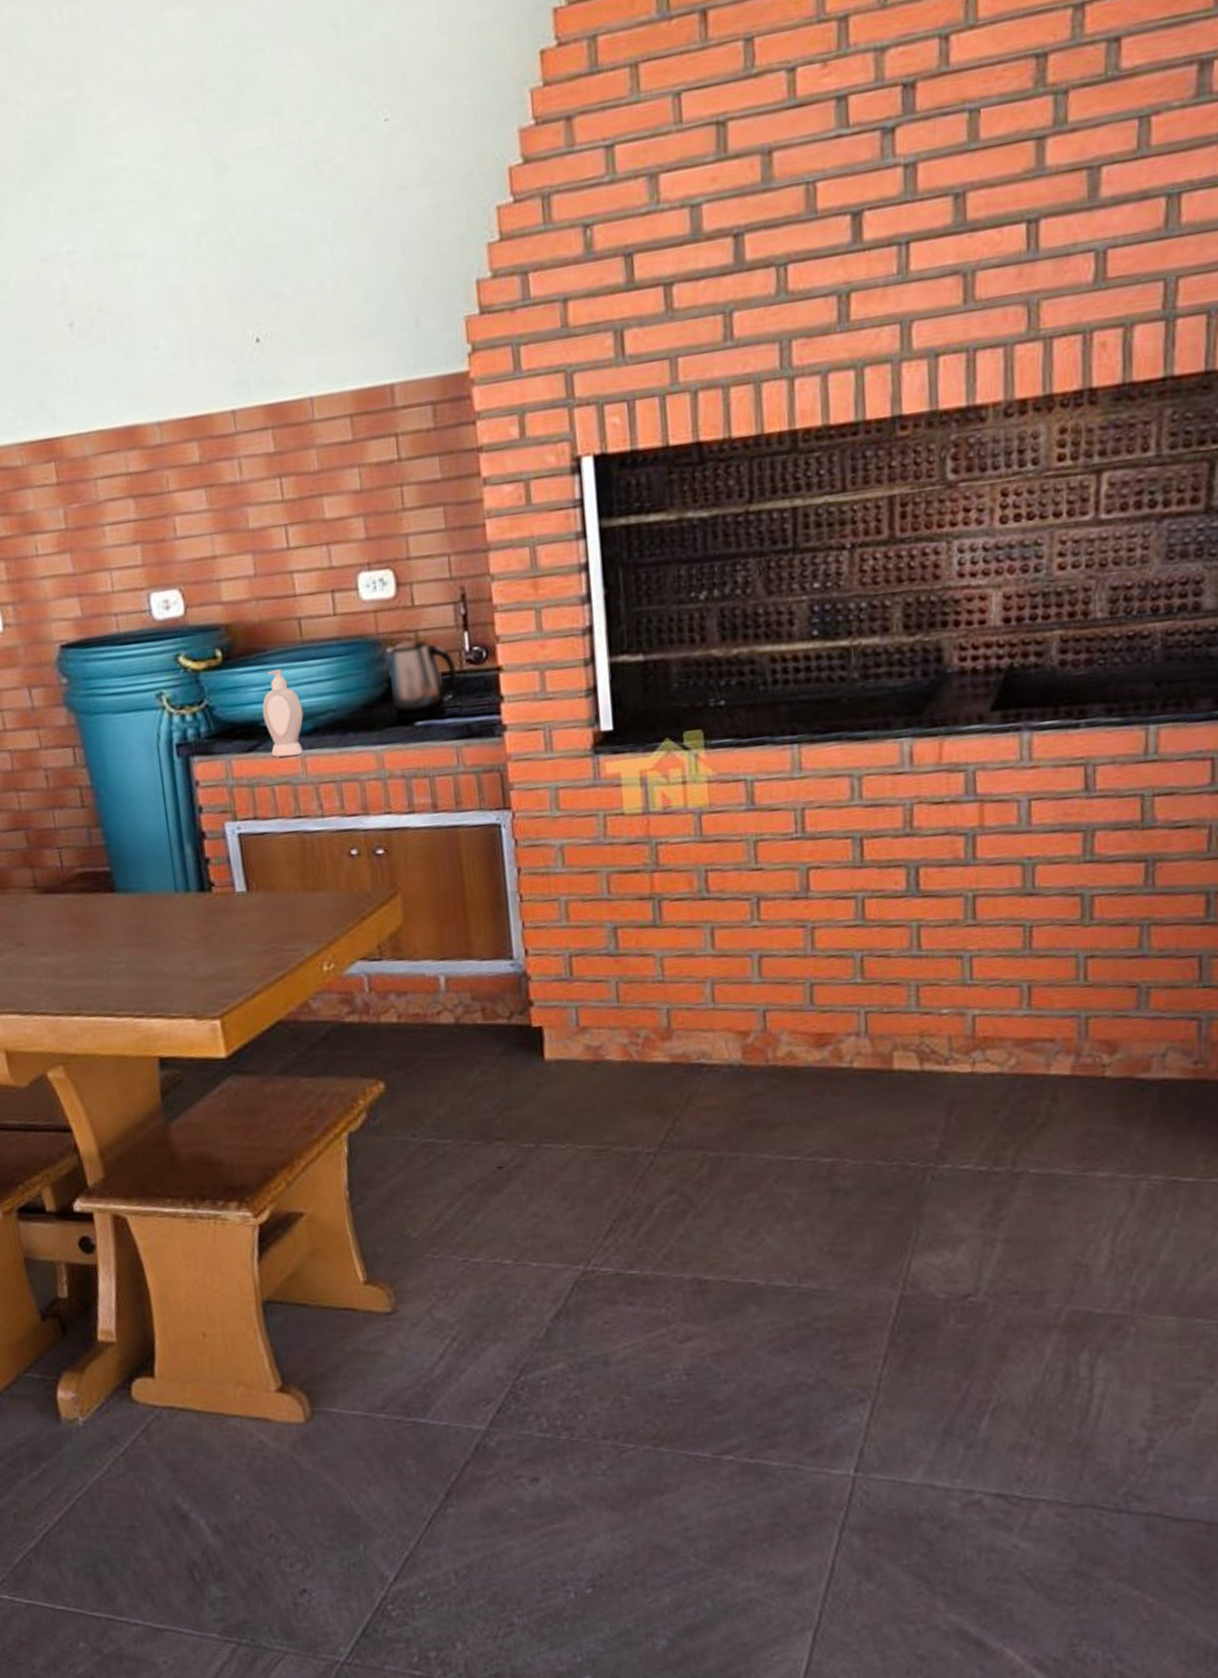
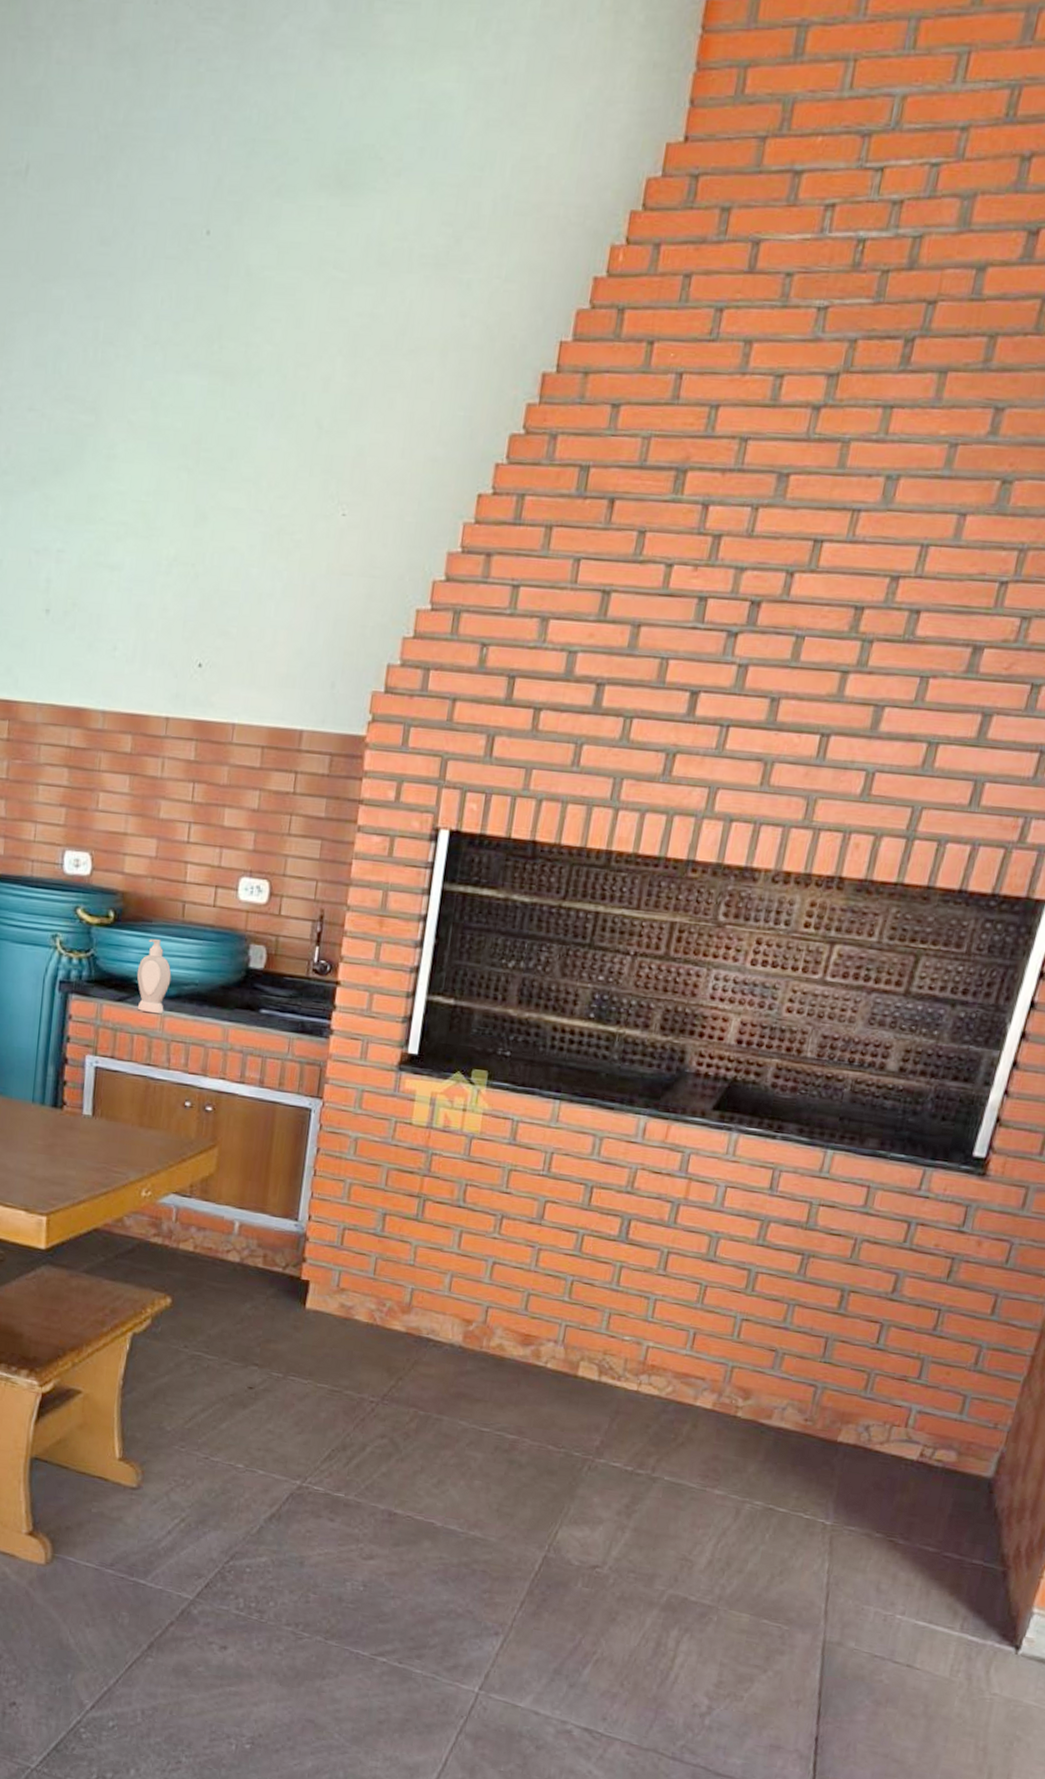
kettle: present [382,639,457,723] -> none [245,941,304,1010]

